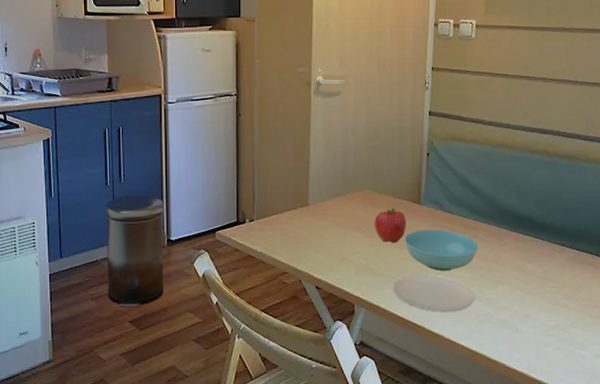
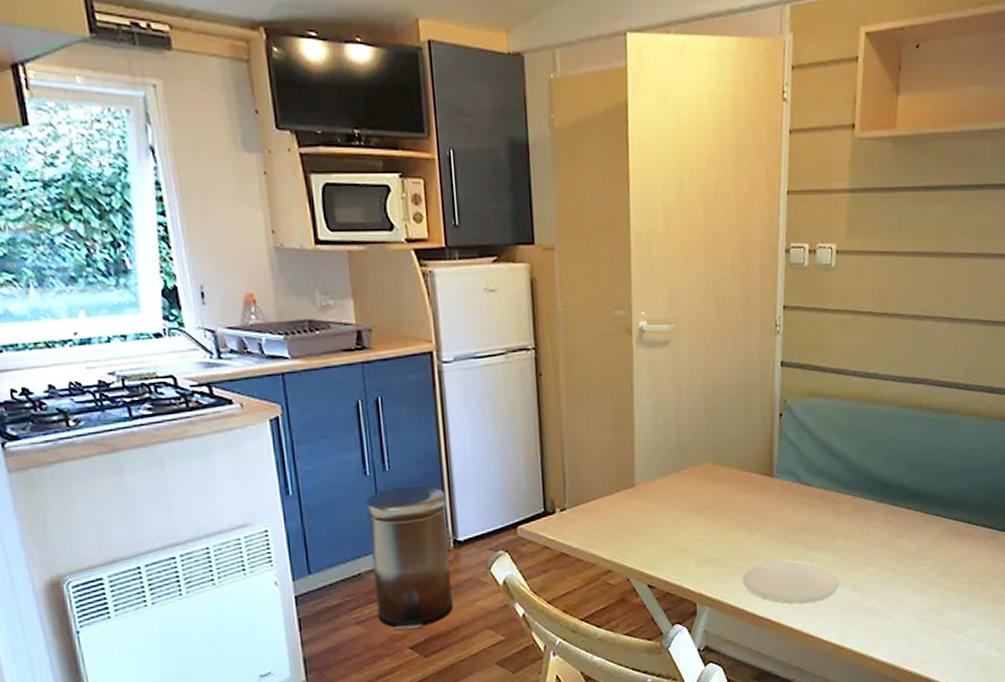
fruit: present [374,208,406,243] -> none [717,483,757,526]
bowl: present [404,229,479,272] -> none [754,506,842,556]

